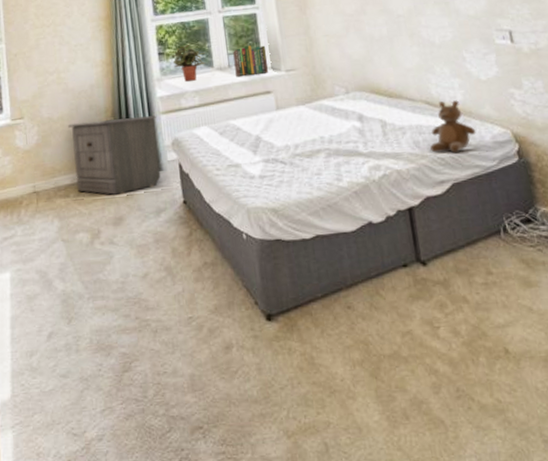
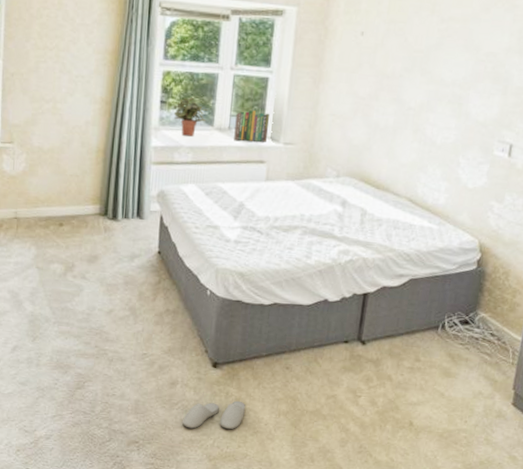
nightstand: present [68,115,161,195] -> none [57,157,147,235]
slippers: none [246,356,315,400] -> present [181,400,246,430]
teddy bear: present [430,100,476,153] -> none [400,201,447,251]

